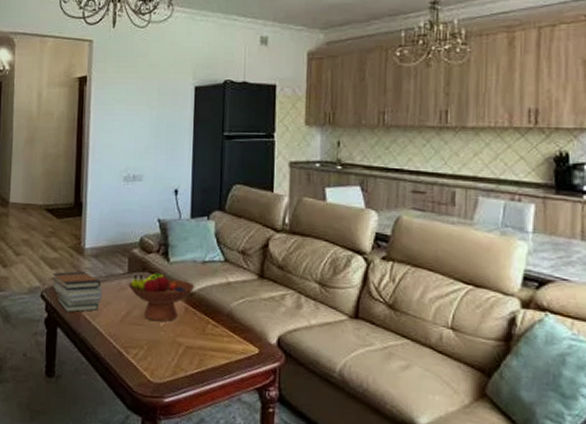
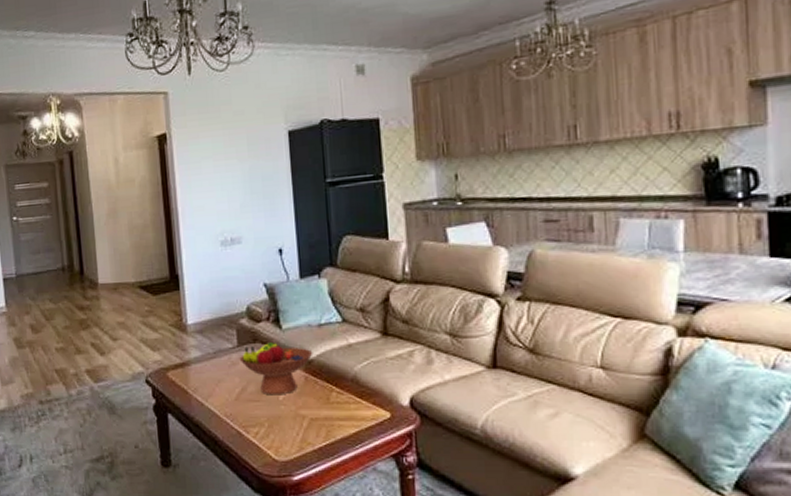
book stack: present [52,271,102,313] -> none [156,349,212,396]

